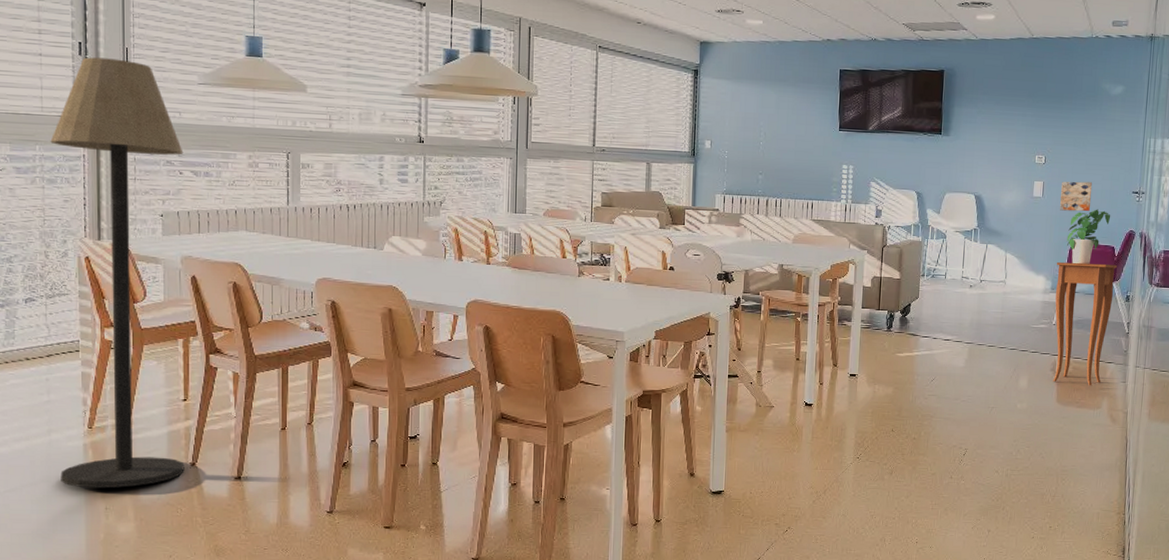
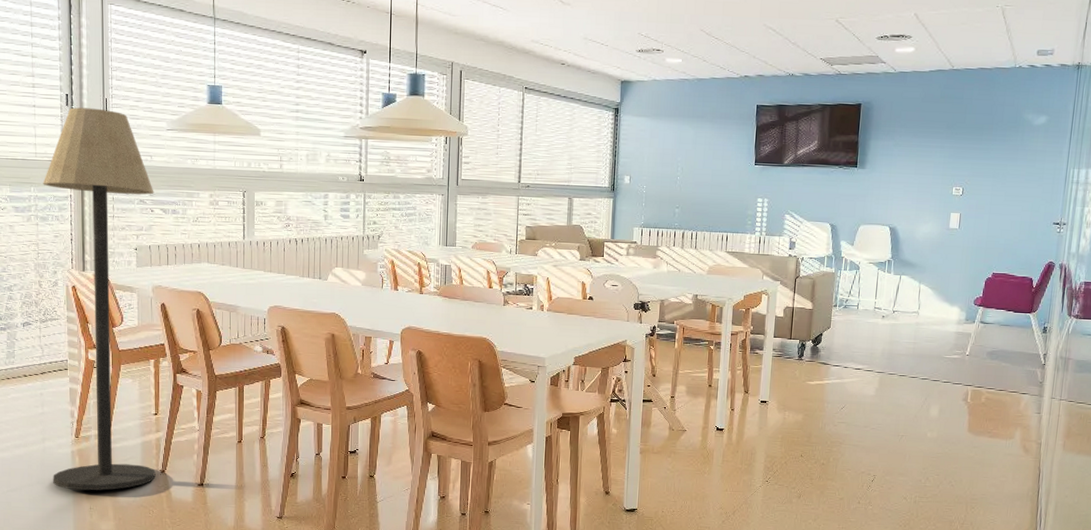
side table: present [1053,262,1117,386] -> none [964,294,1035,417]
wall art: present [1060,181,1093,212] -> none [977,213,1012,243]
potted plant: present [1066,209,1111,265] -> none [982,240,1030,296]

